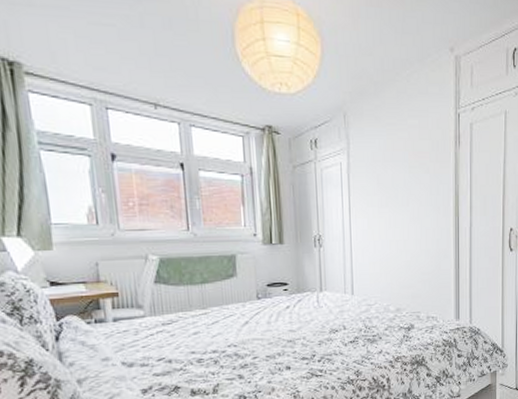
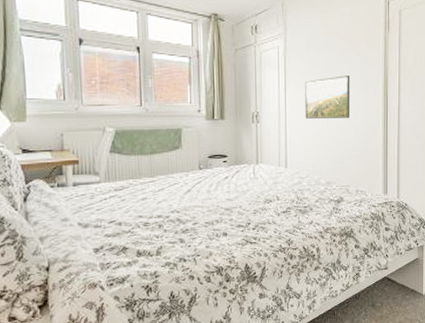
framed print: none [371,194,420,242] -> present [305,75,351,119]

